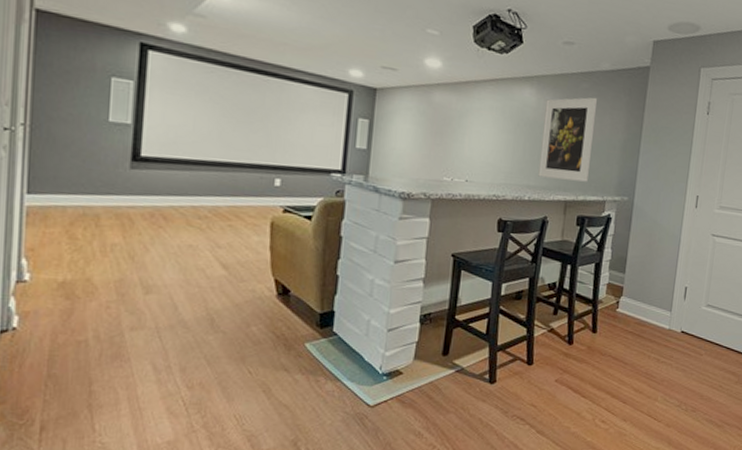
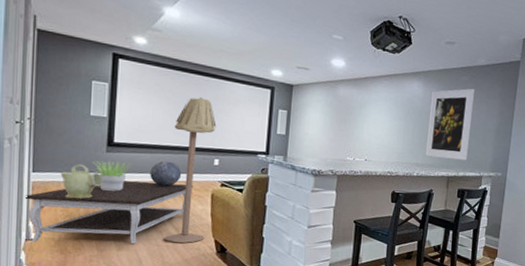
coffee table: none [15,205,246,286] -> present [24,181,193,245]
vessel: none [66,183,125,228] -> present [60,164,103,199]
potted plant: none [111,179,165,219] -> present [92,160,132,191]
decorative sphere: none [189,180,232,213] -> present [150,161,182,187]
floor lamp: none [207,101,278,284] -> present [163,97,217,244]

